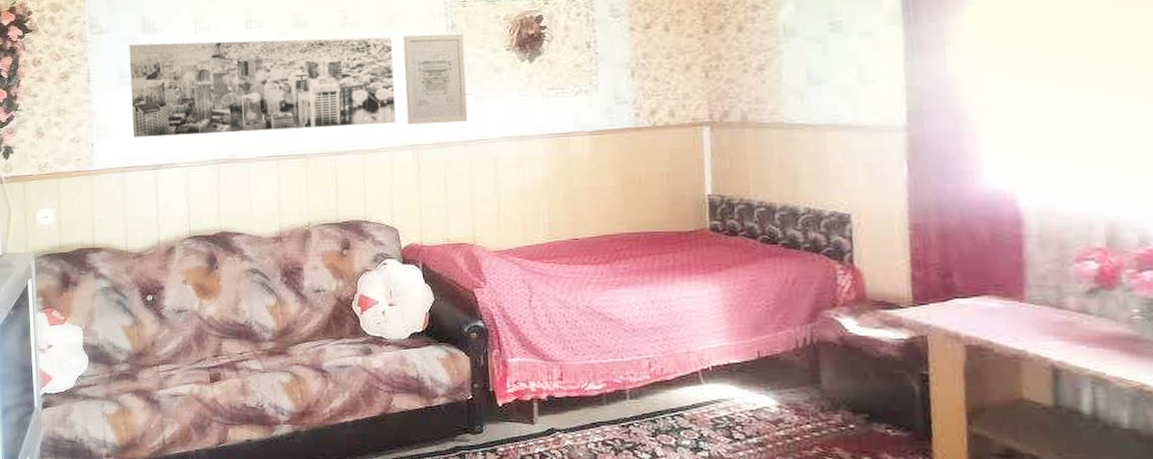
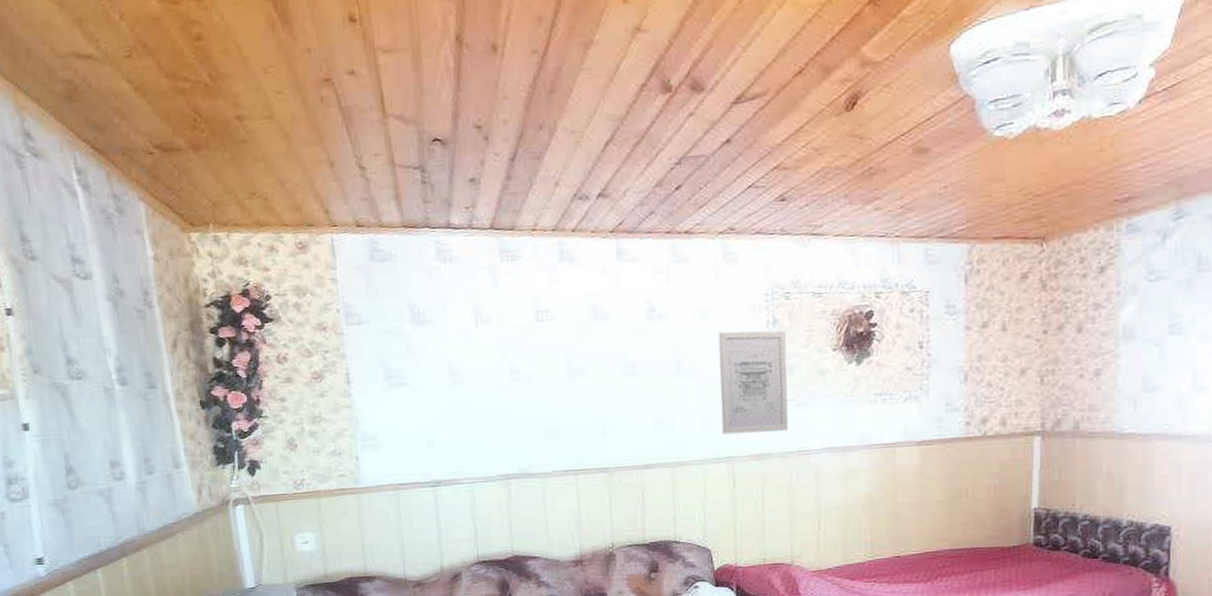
wall art: present [129,37,396,138] -> none [395,333,709,450]

